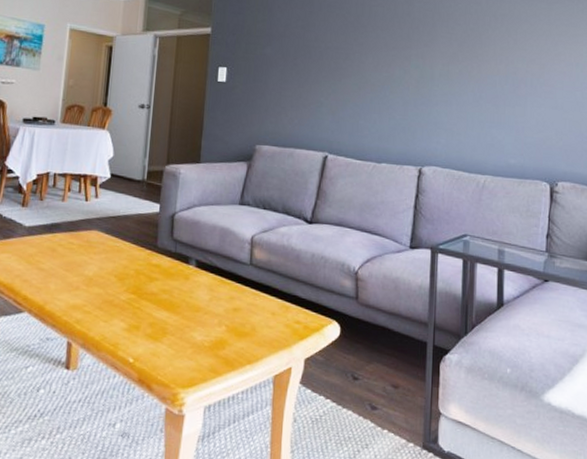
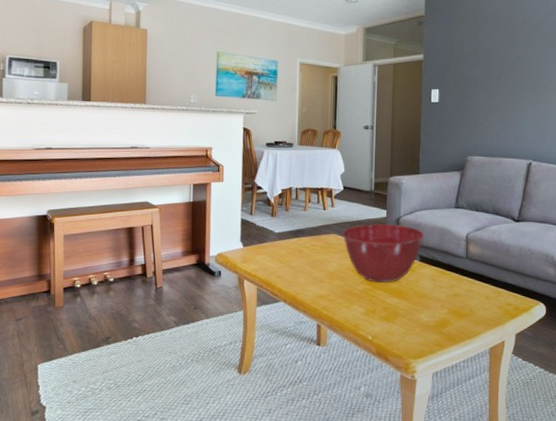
mixing bowl: none [105,219,203,292] -> present [342,223,425,283]

